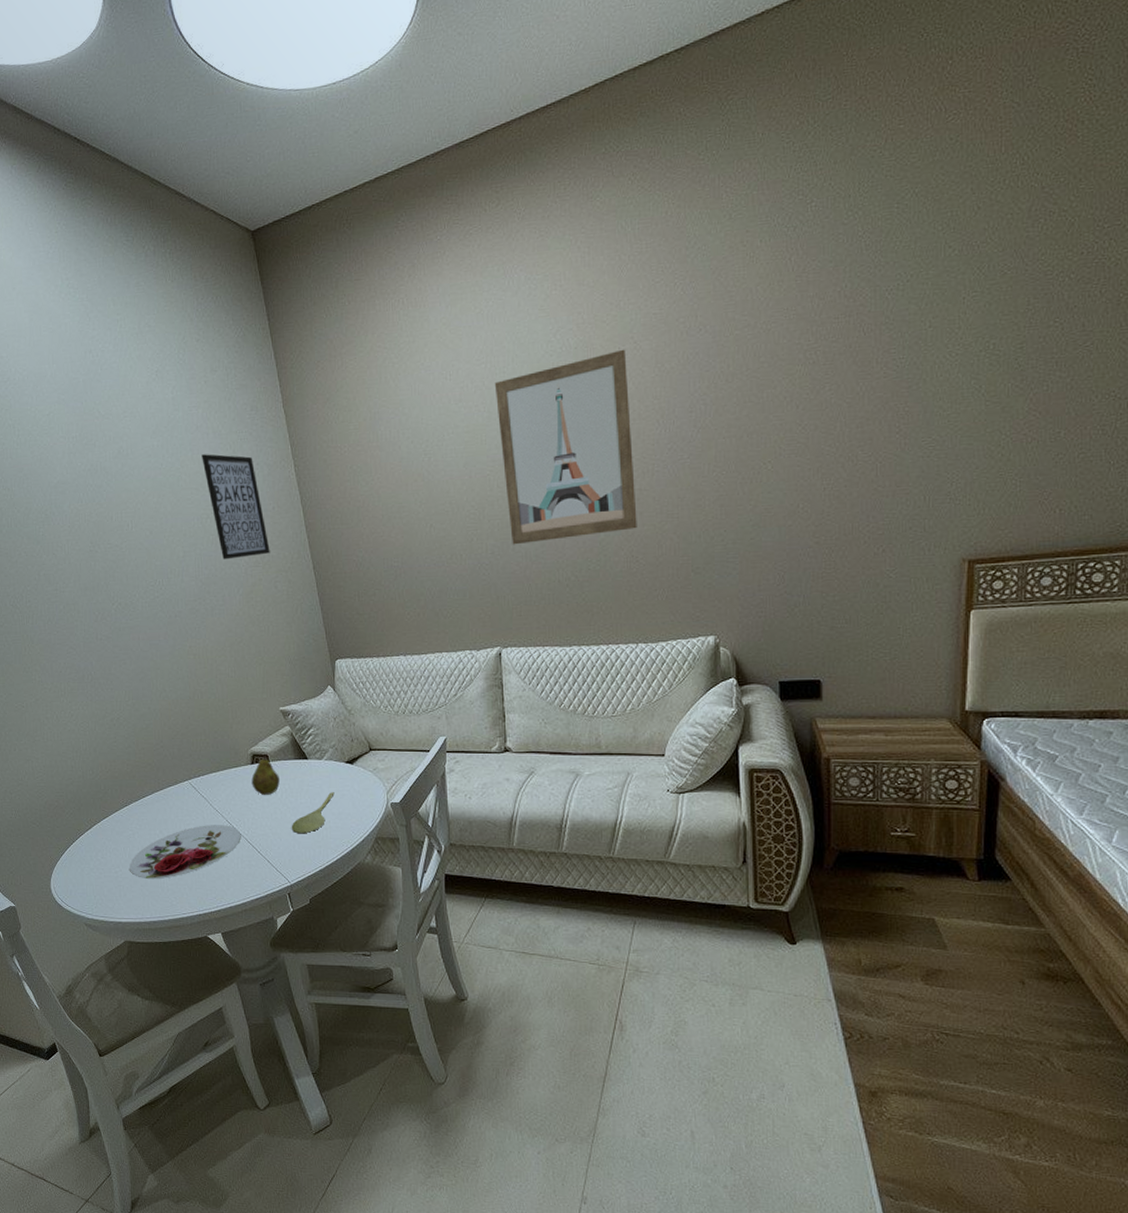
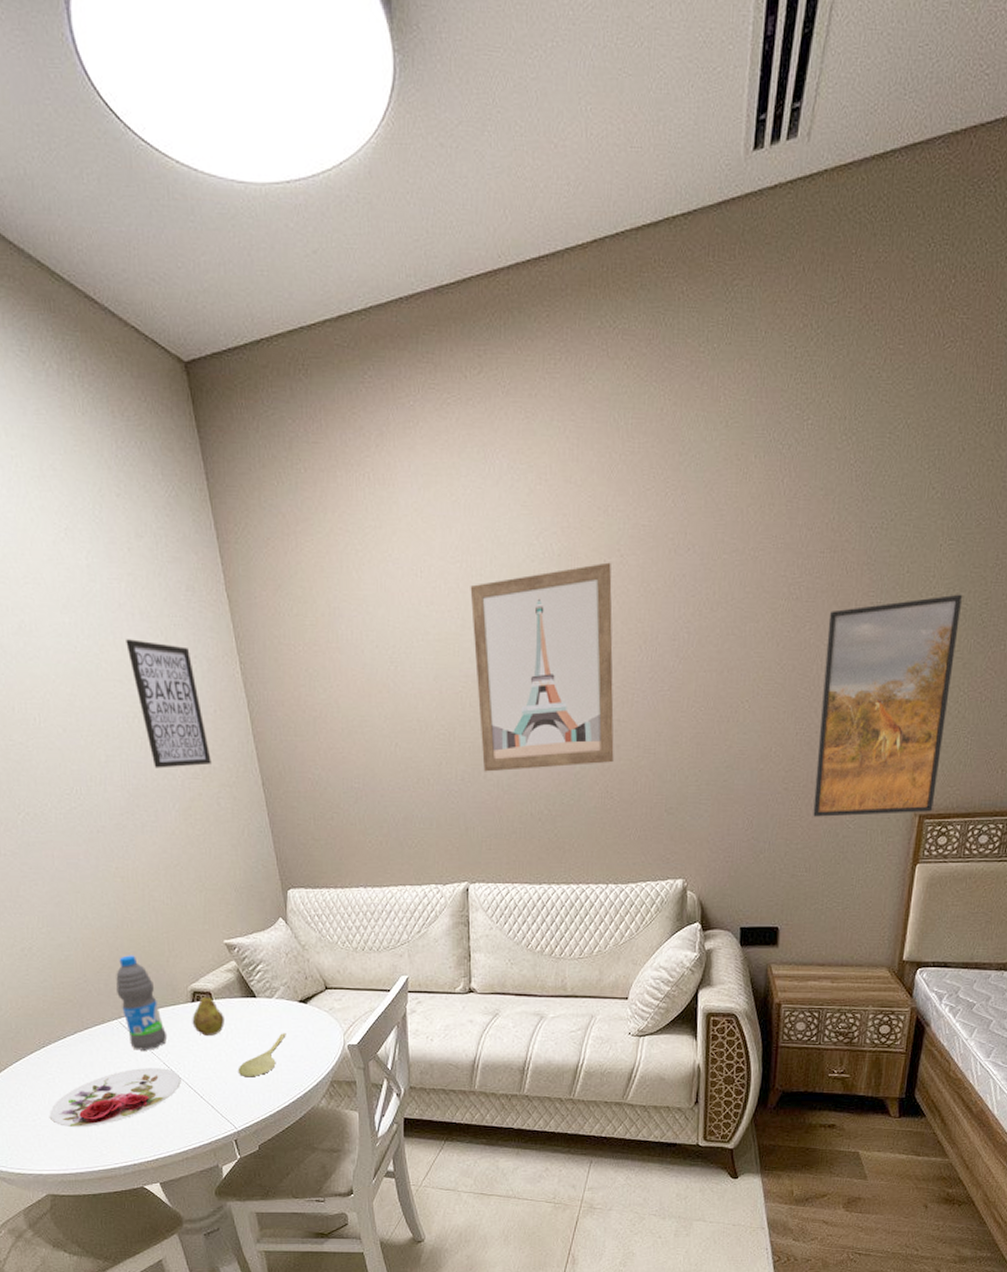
water bottle: none [187,723,230,809] -> present [116,955,168,1050]
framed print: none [848,341,994,568] -> present [813,594,963,817]

